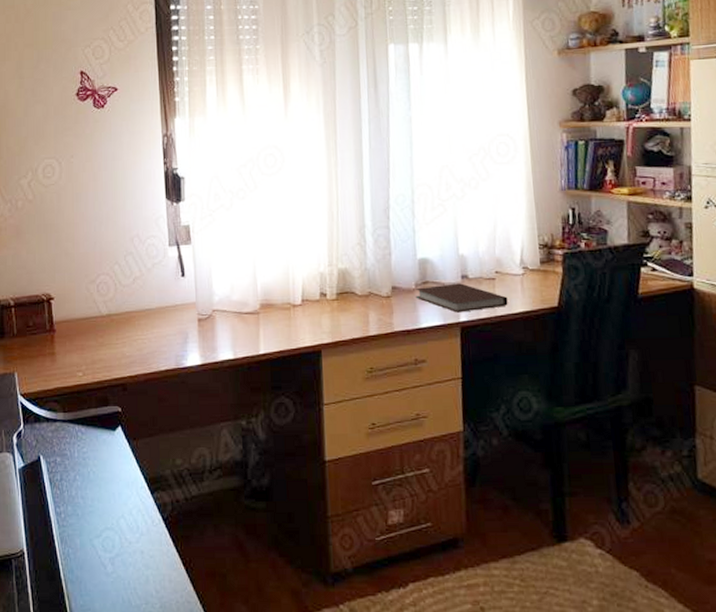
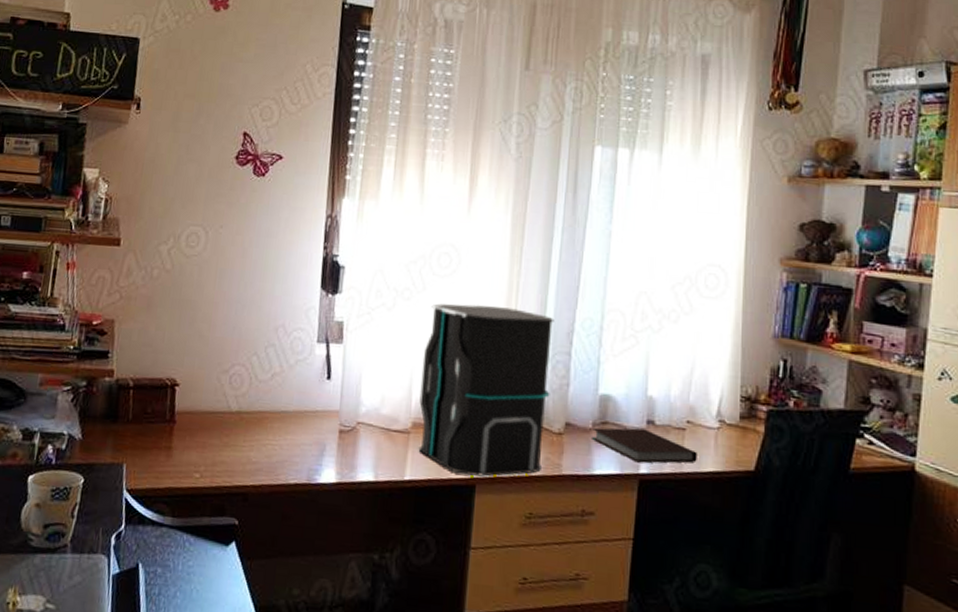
speaker: none [262,194,376,343] -> present [418,303,554,477]

